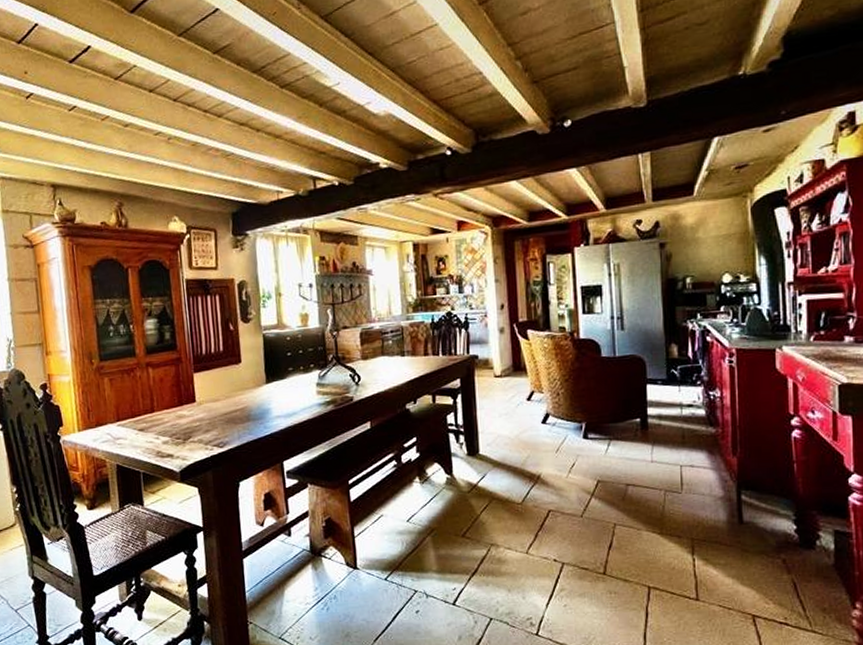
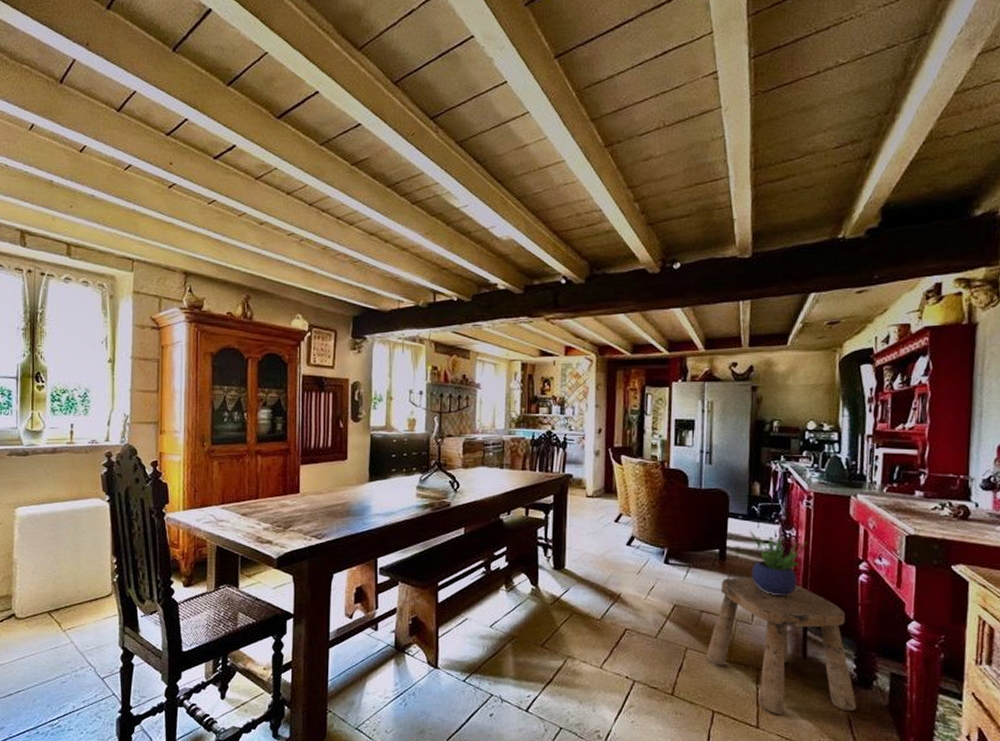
stool: none [637,444,801,584] -> present [707,577,857,714]
potted plant: none [670,395,734,462] -> present [749,530,808,596]

